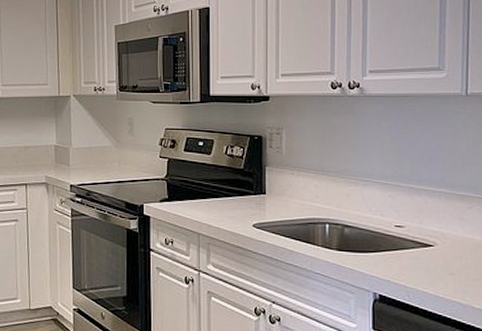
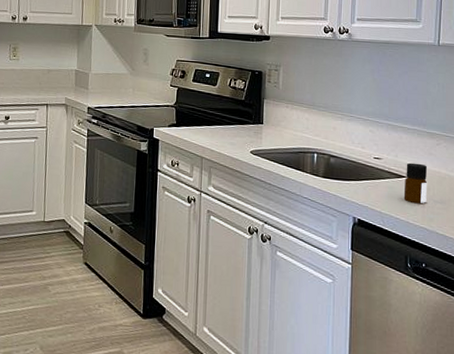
bottle: none [431,229,460,275] -> present [403,162,428,203]

